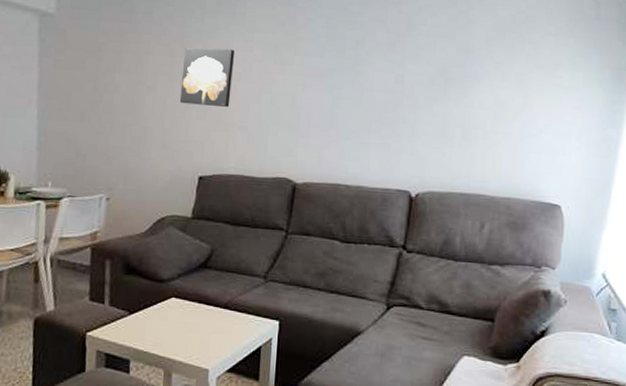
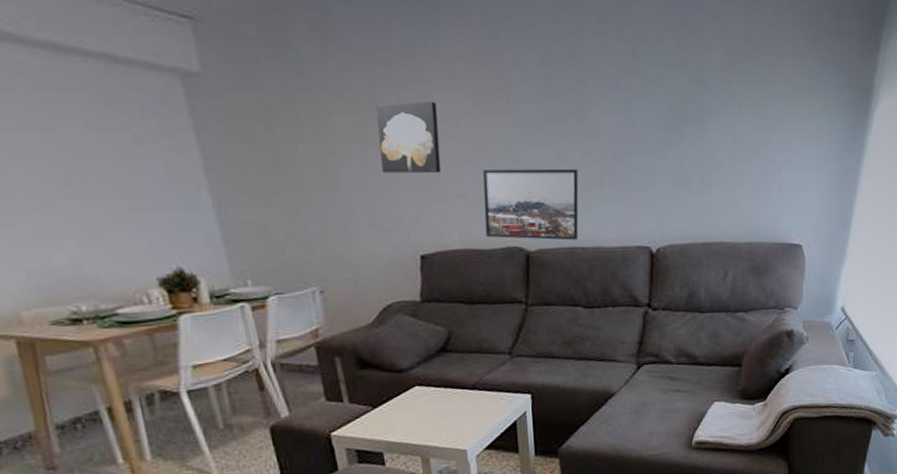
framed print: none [259,108,349,178] -> present [482,168,579,240]

